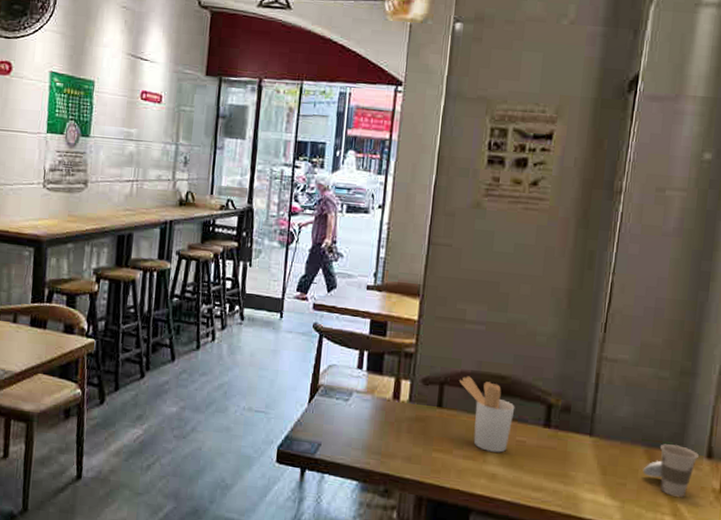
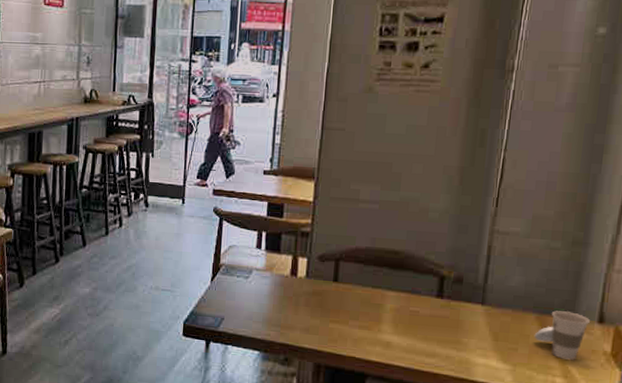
utensil holder: present [458,376,515,453] -> none [353,252,409,322]

